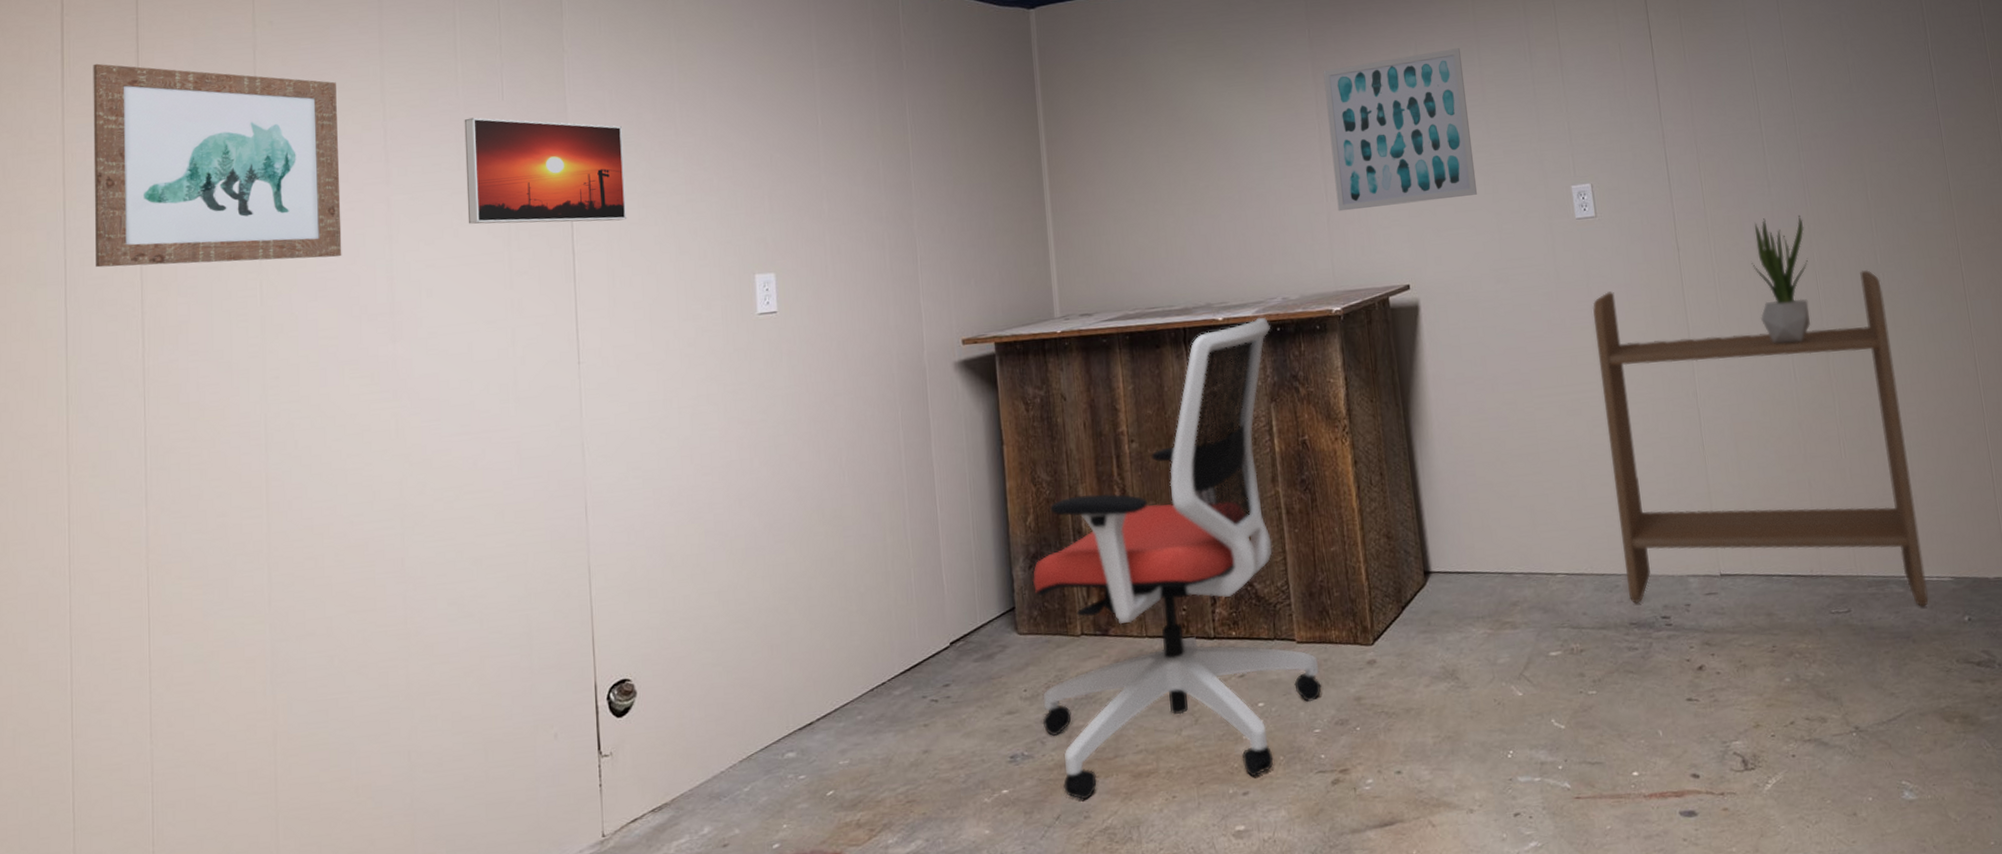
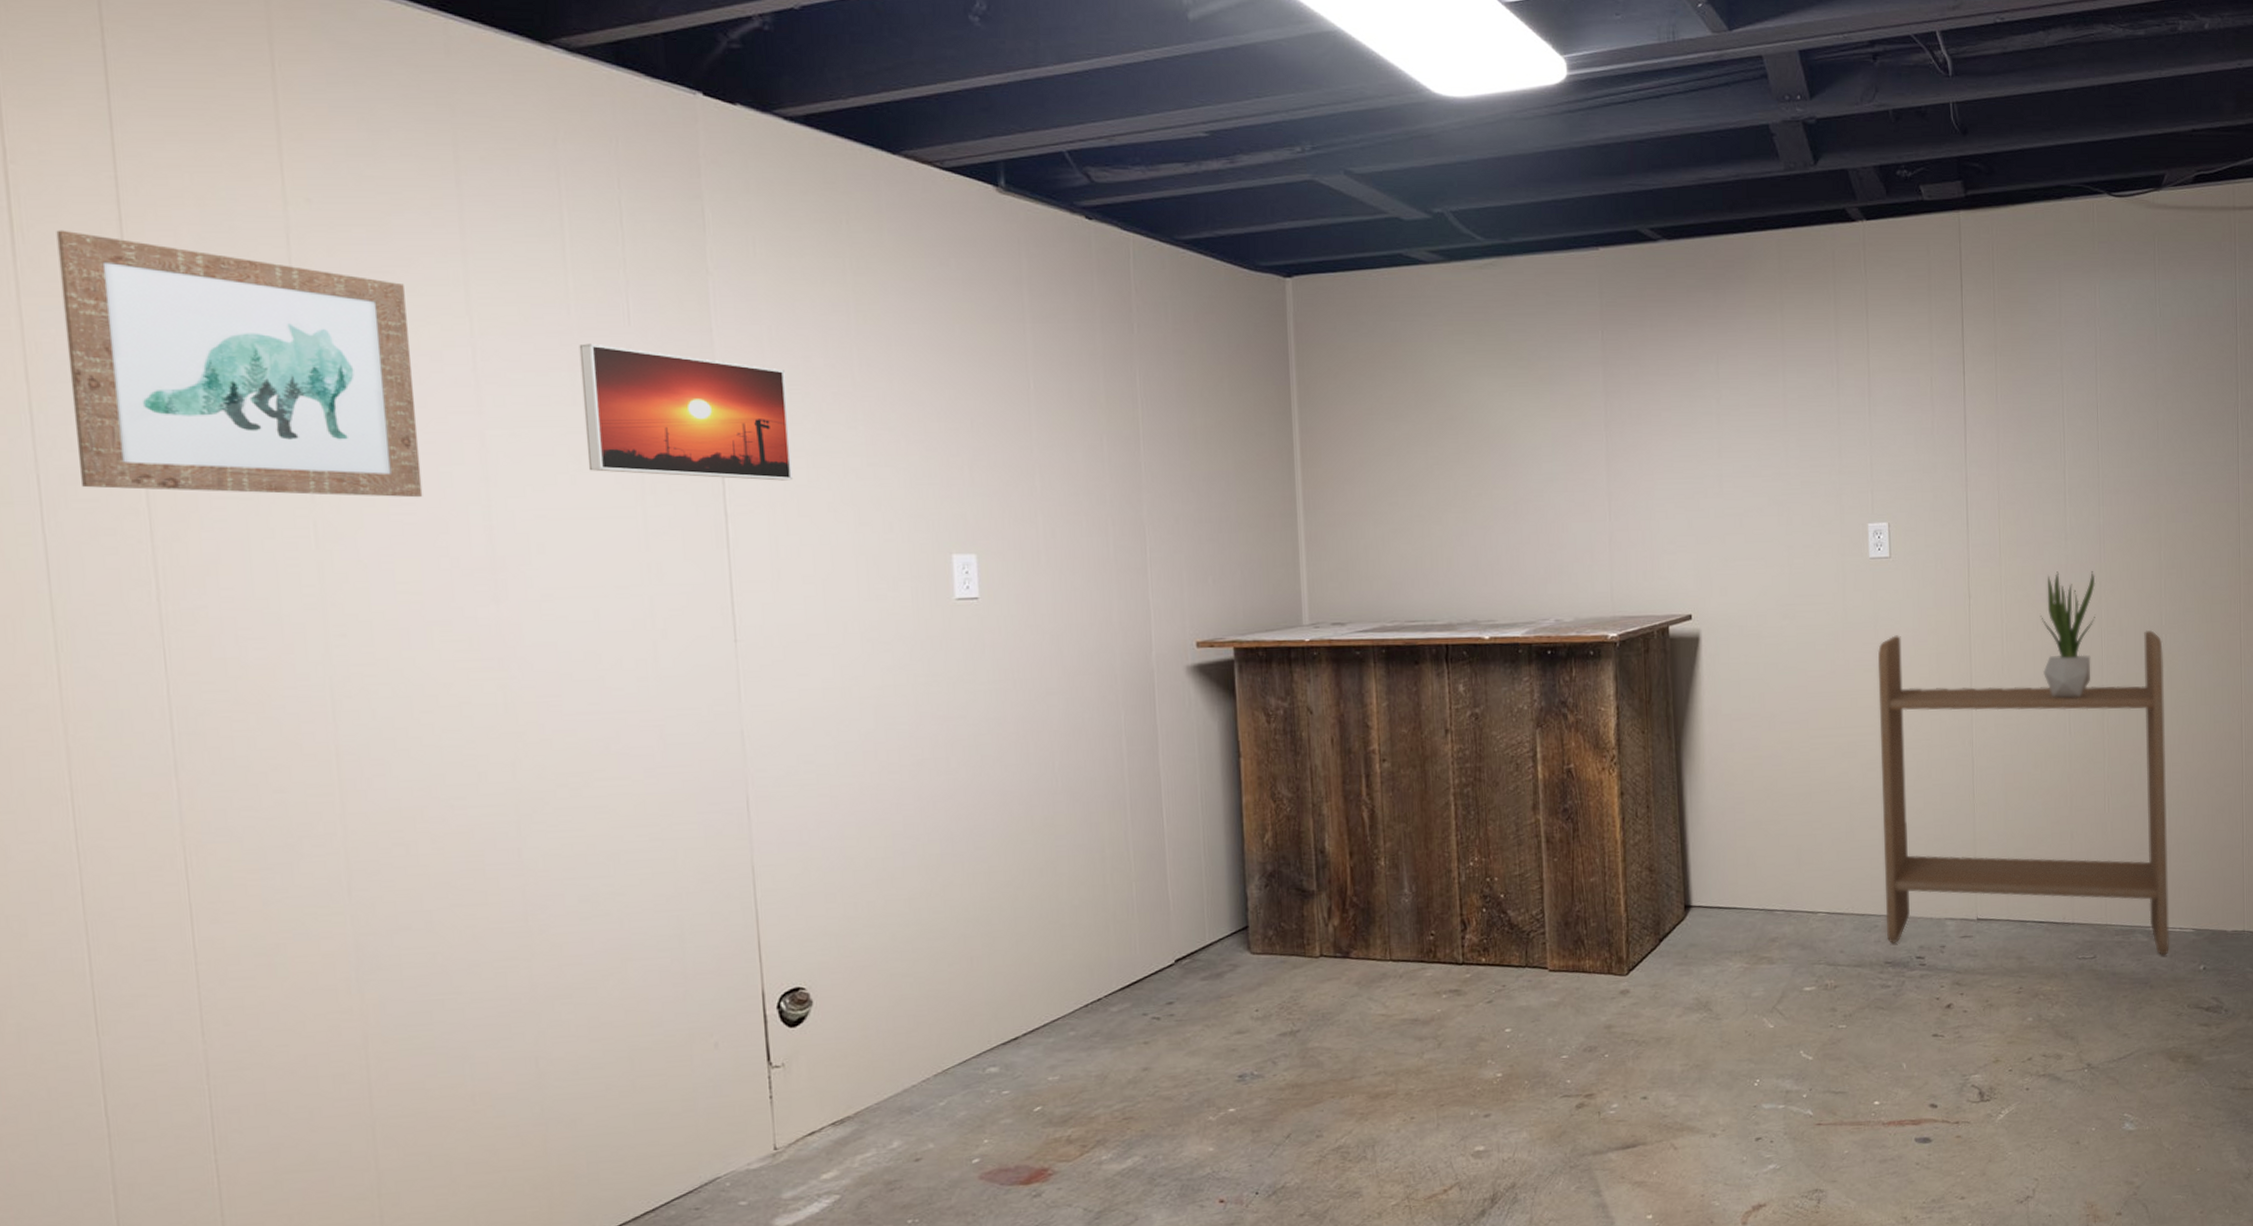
office chair: present [1032,317,1321,800] -> none [1268,638,1572,1120]
wall art: present [1323,48,1478,212] -> none [1615,367,1771,532]

